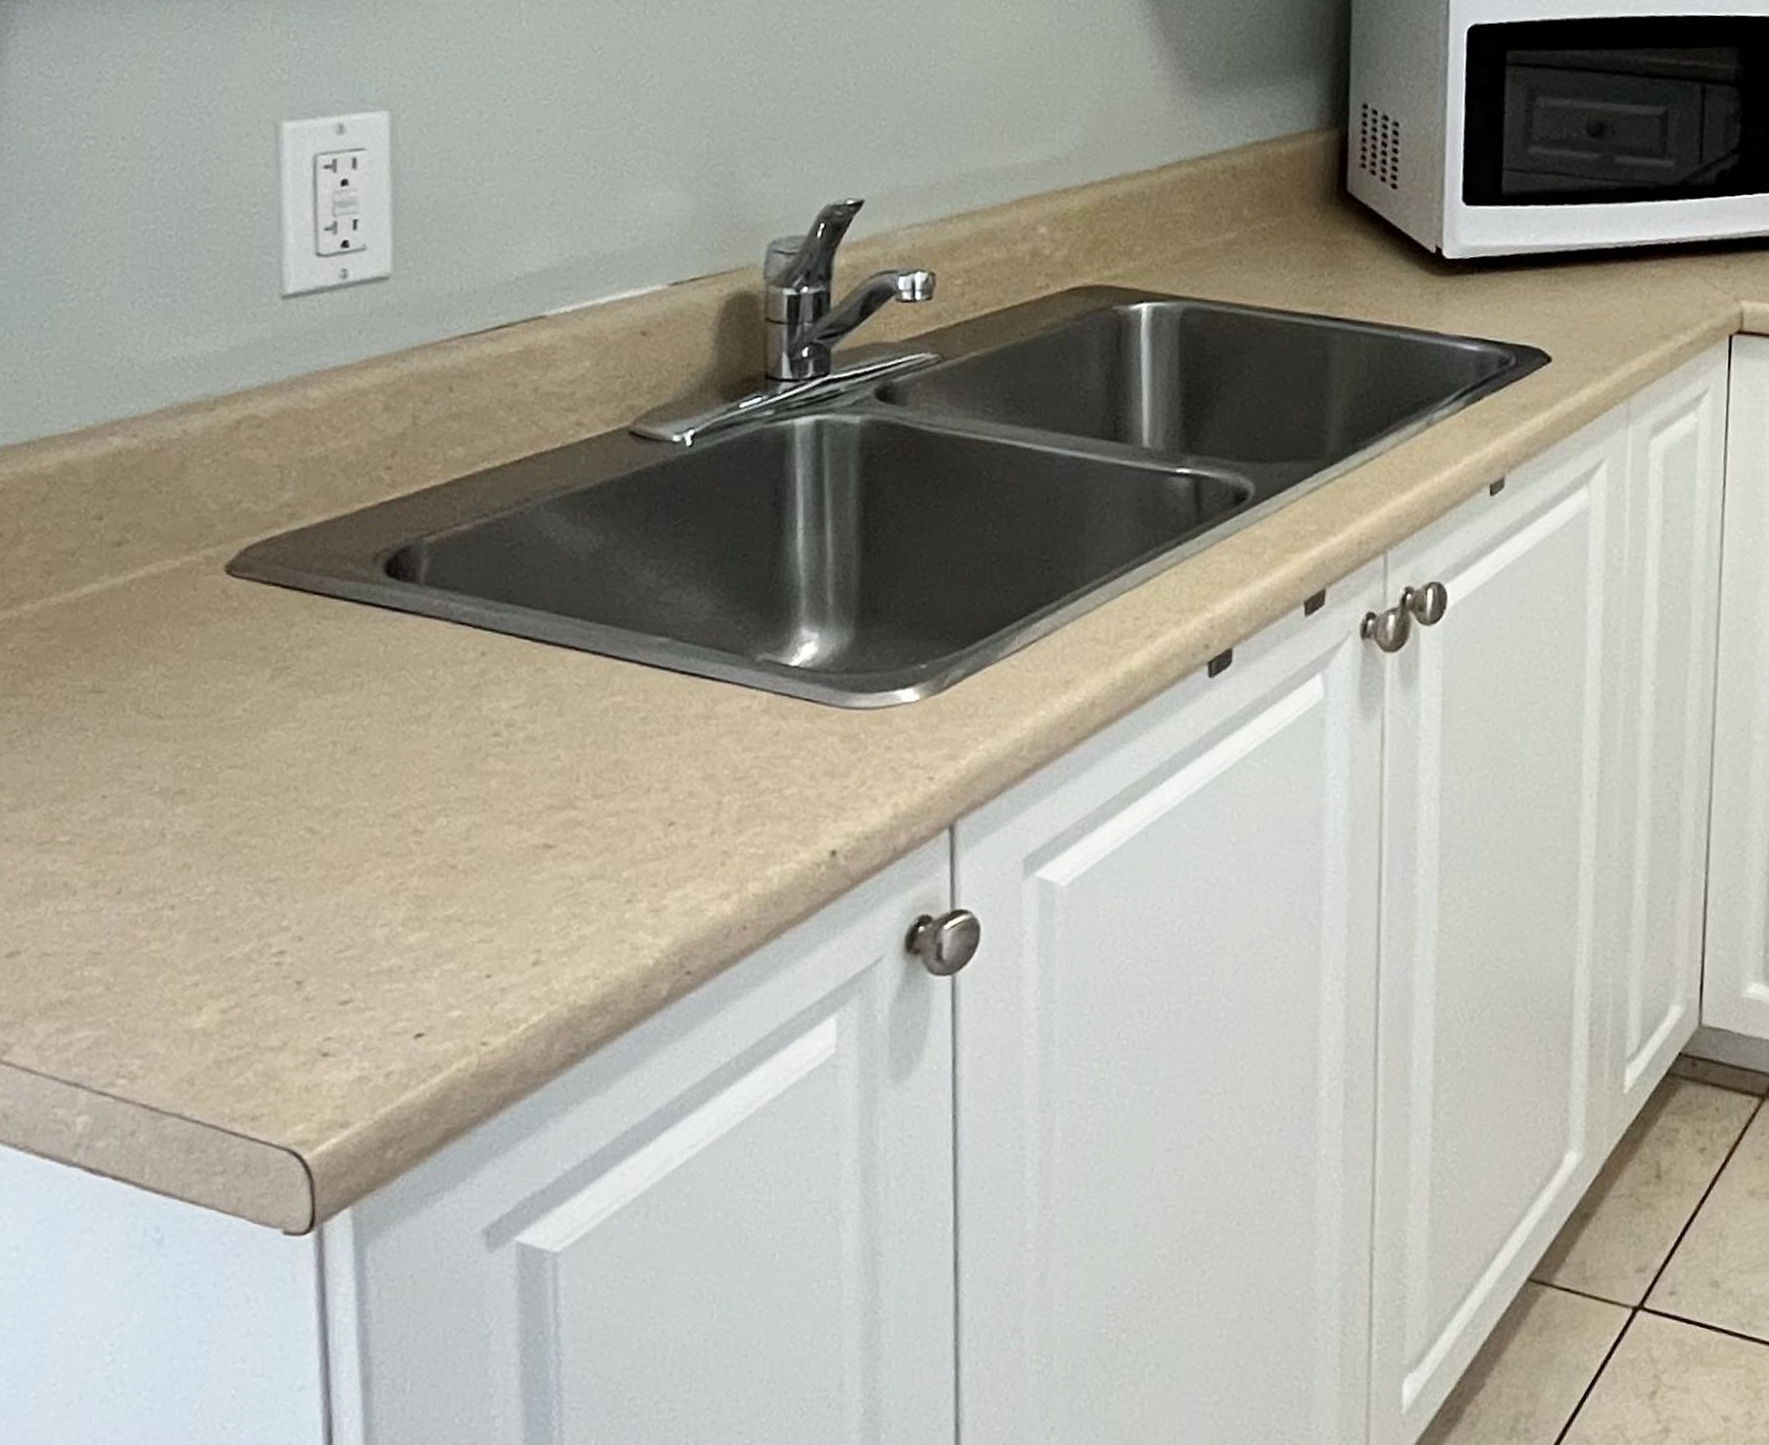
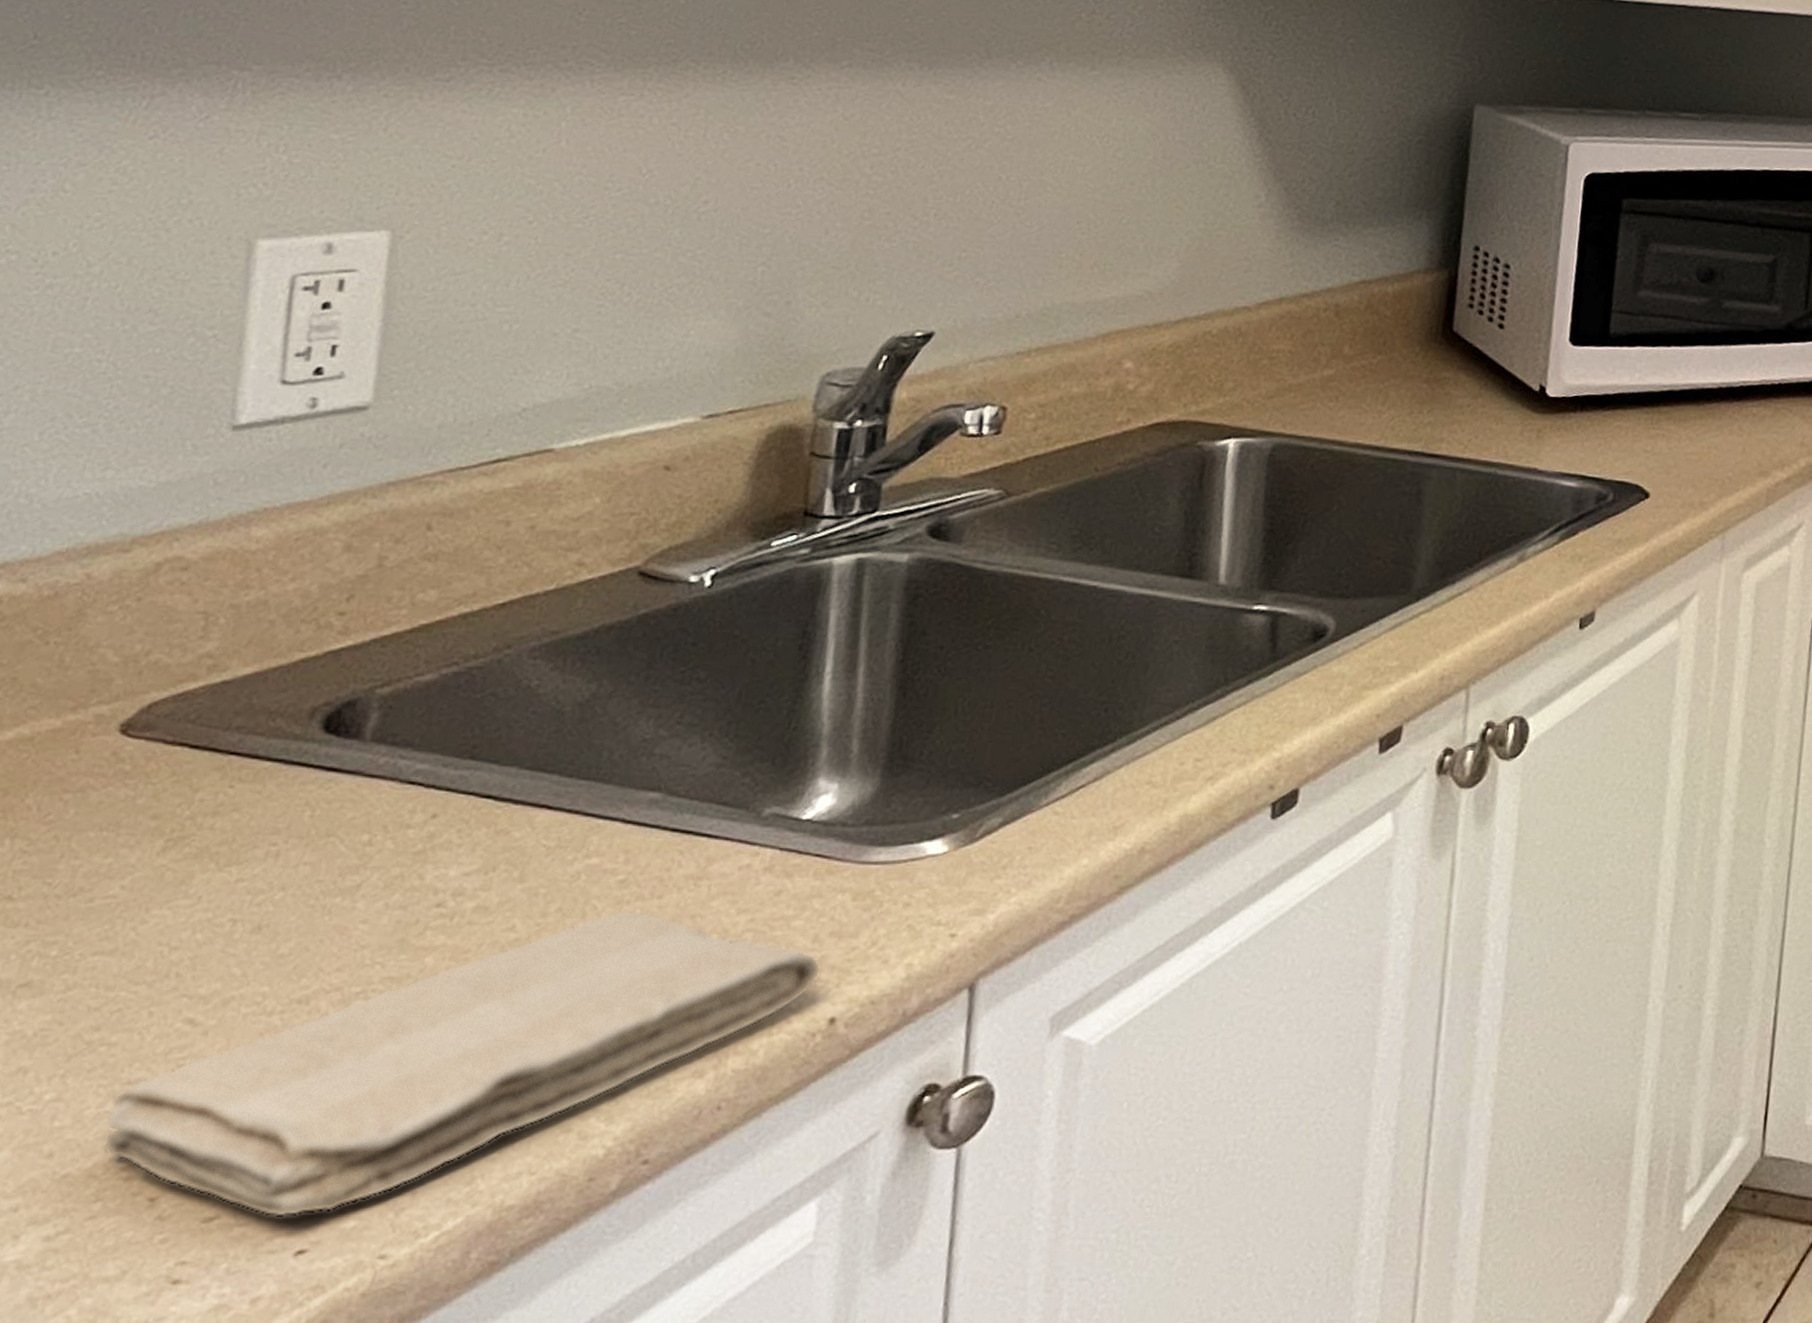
washcloth: none [255,743,820,1005] -> present [103,909,822,1218]

